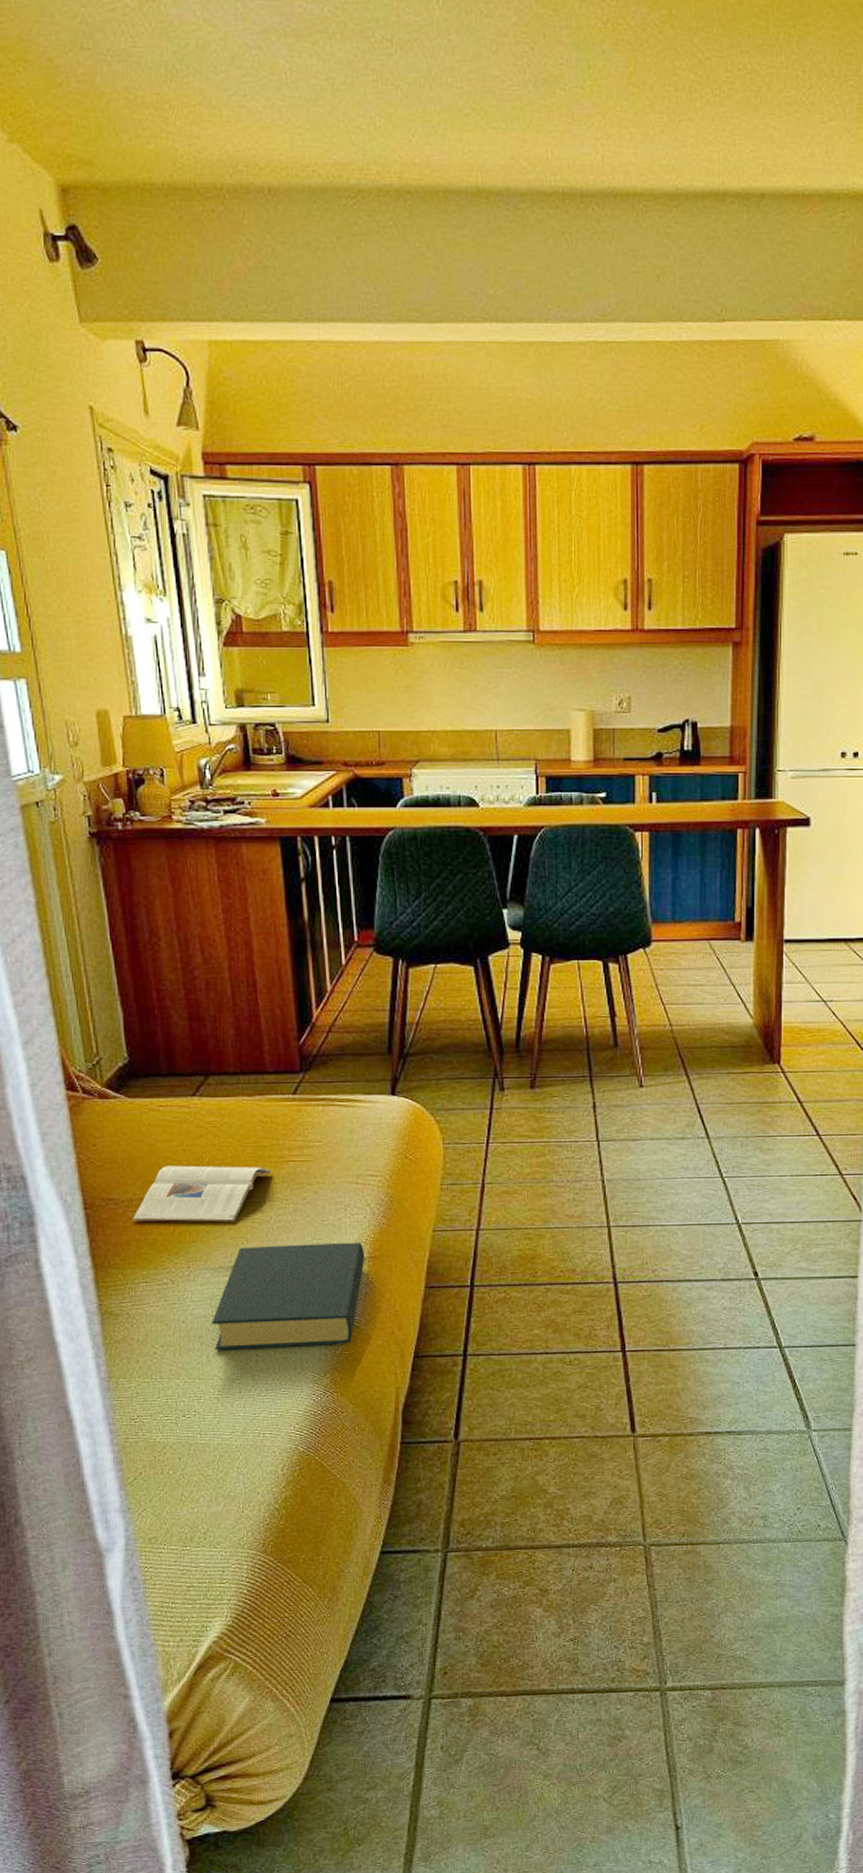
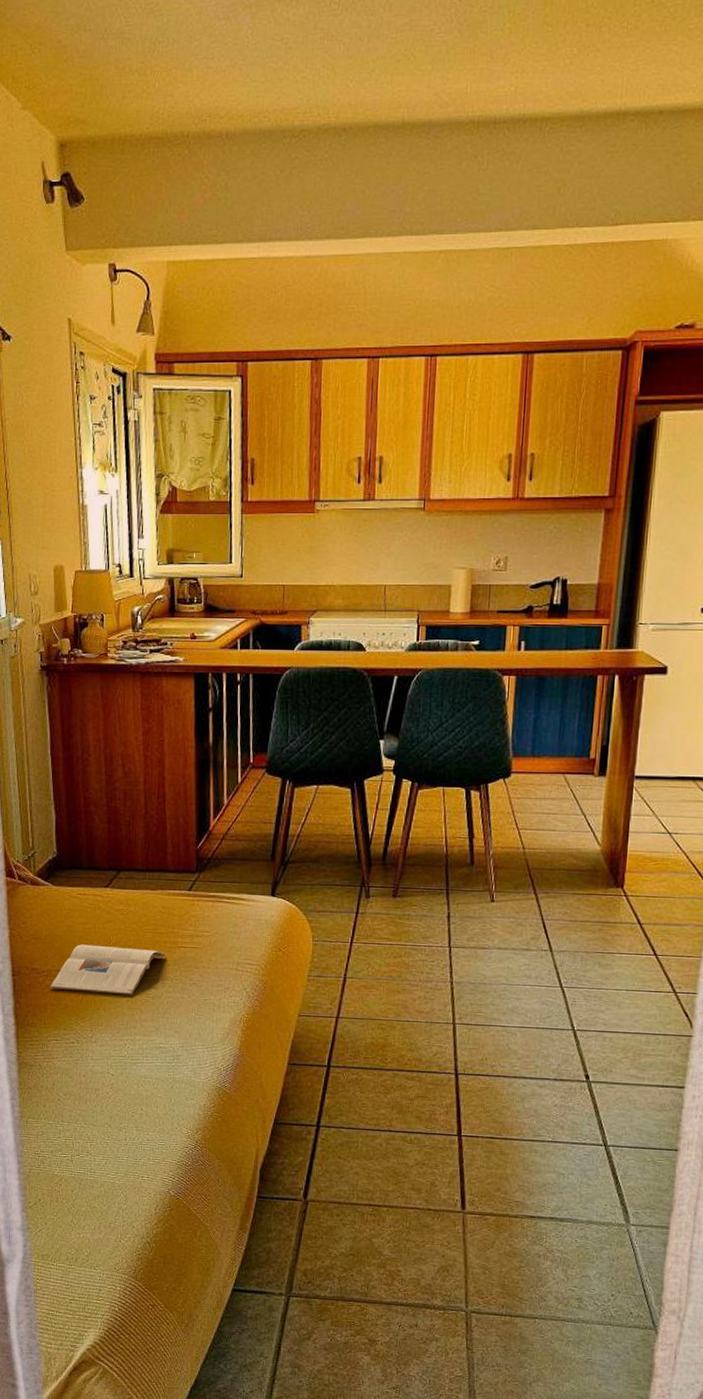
hardback book: present [212,1242,366,1350] -> none [107,1017,239,1107]

